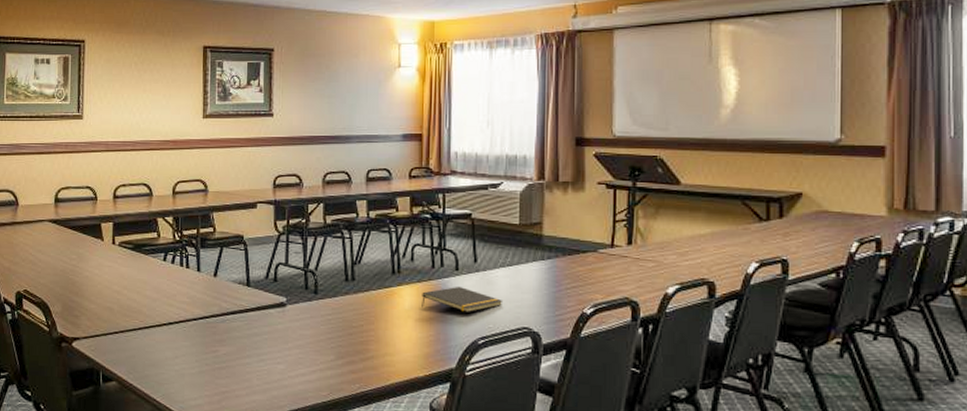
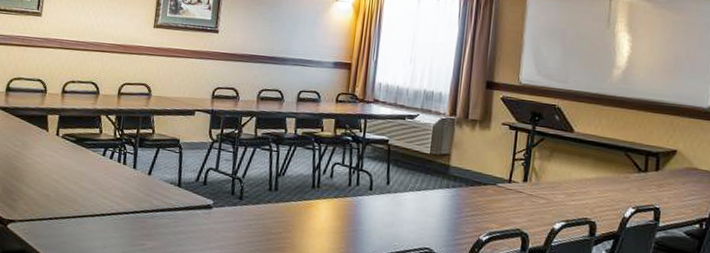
notepad: present [421,286,503,312] -> none [336,204,410,230]

